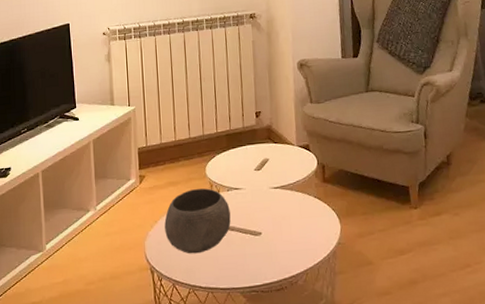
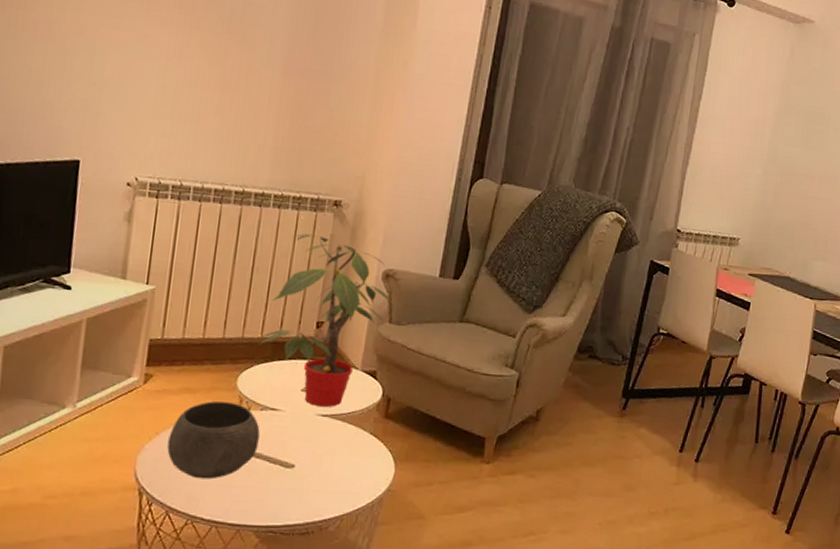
potted plant: none [215,44,307,181] -> present [259,233,389,407]

